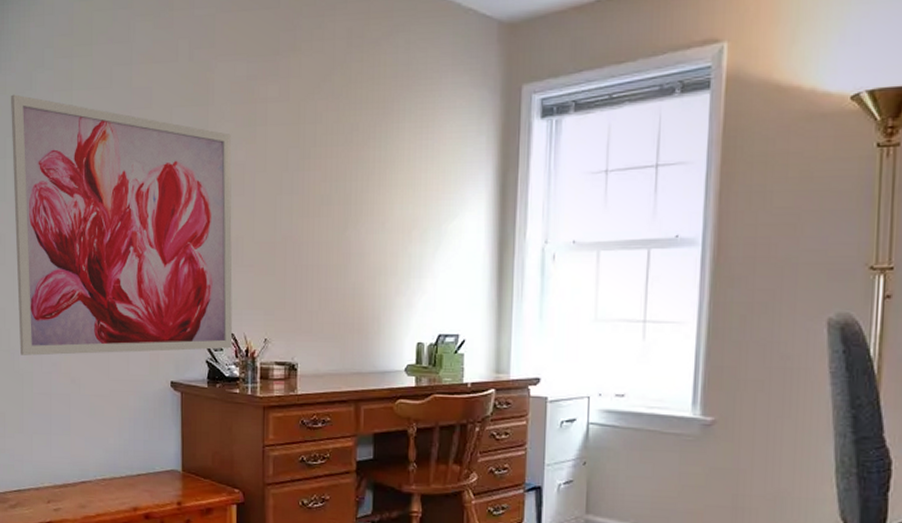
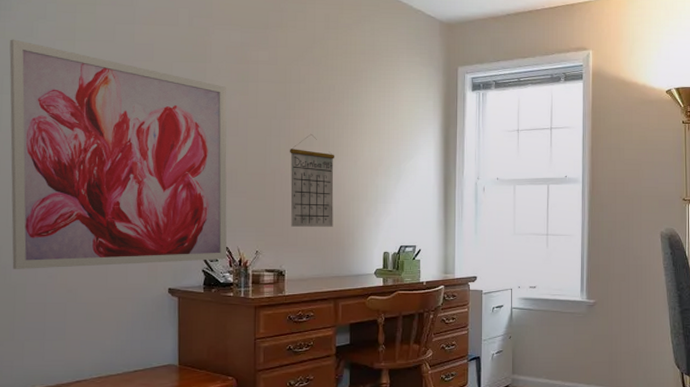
calendar: none [302,190,358,309] -> present [289,134,335,227]

